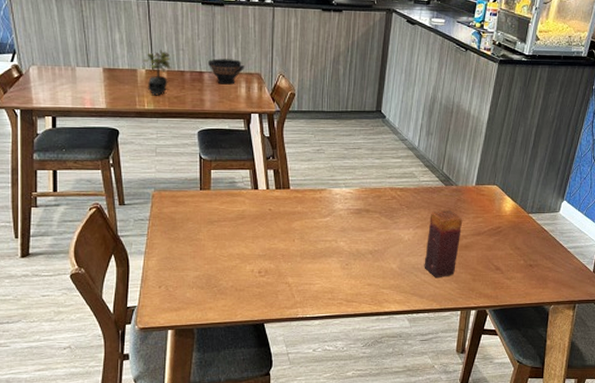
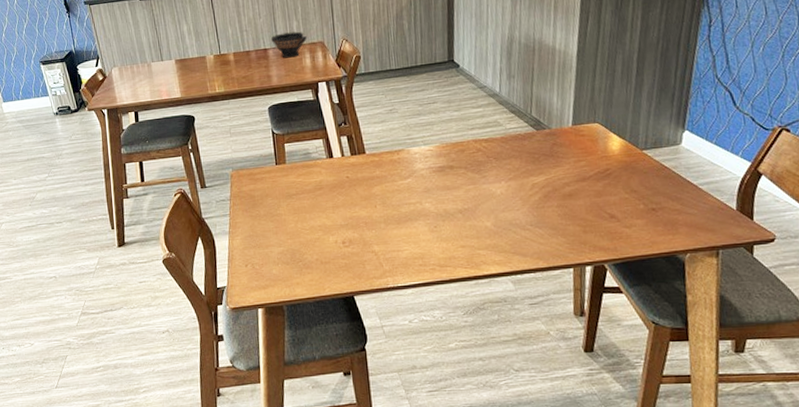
succulent plant: present [143,50,171,96] -> none [210,34,237,79]
candle: present [424,209,463,277] -> none [522,156,563,232]

